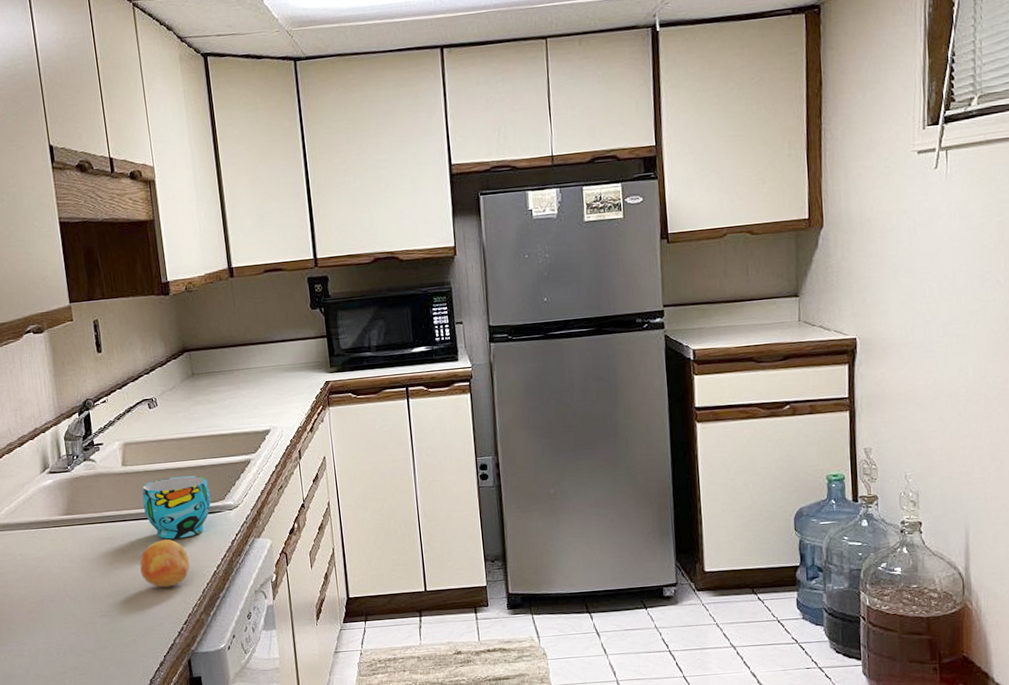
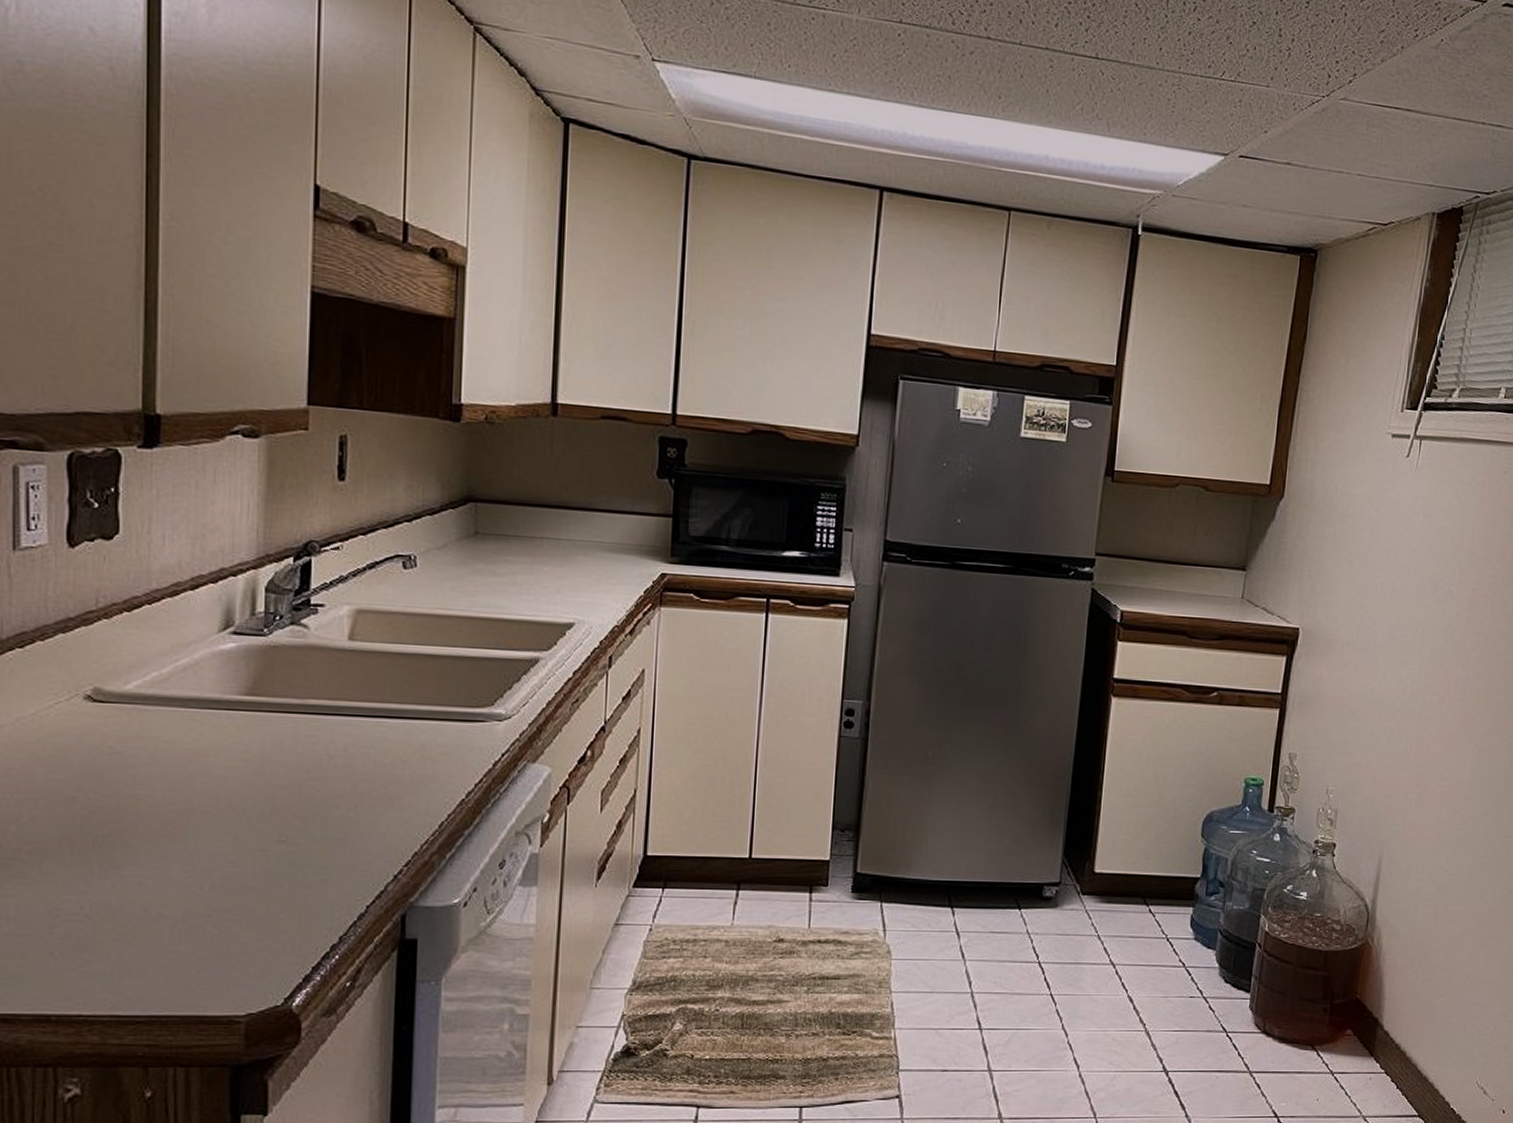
fruit: present [140,539,190,588] -> none [351,748,428,813]
cup: present [142,475,211,539] -> none [371,665,474,750]

